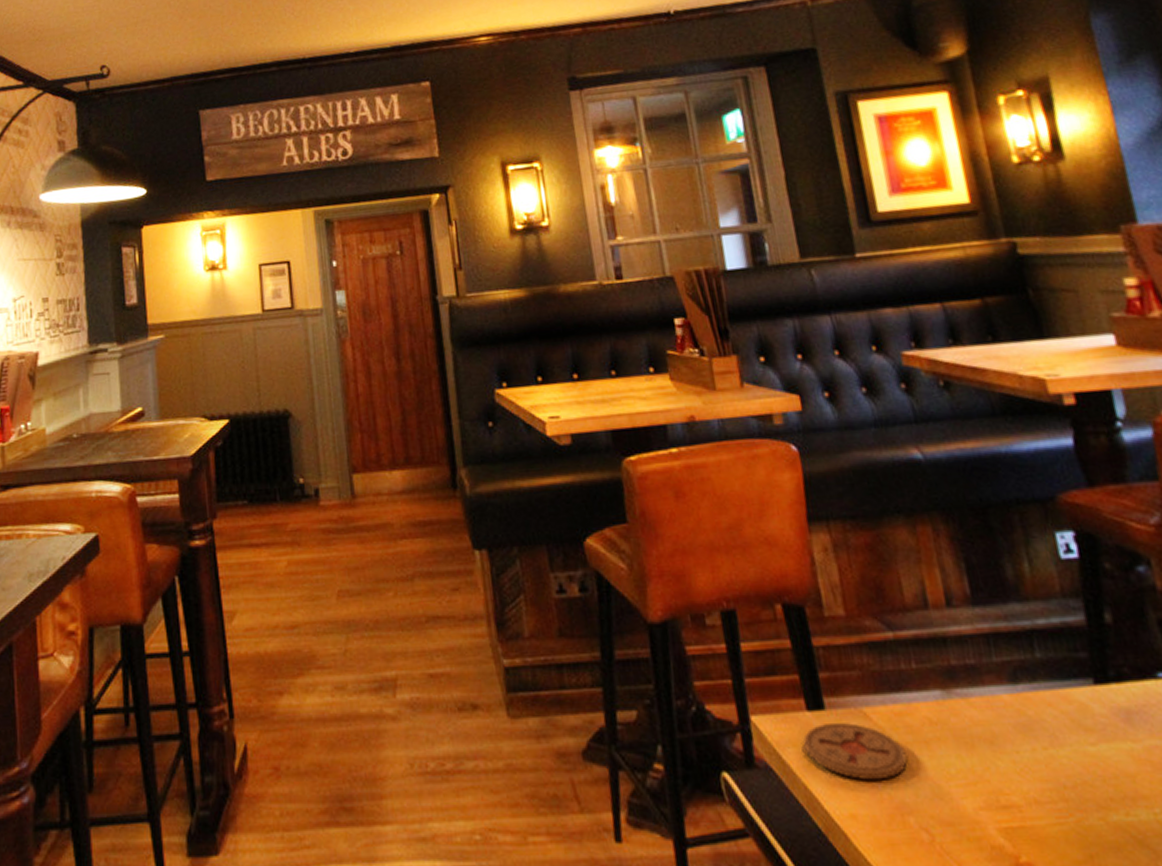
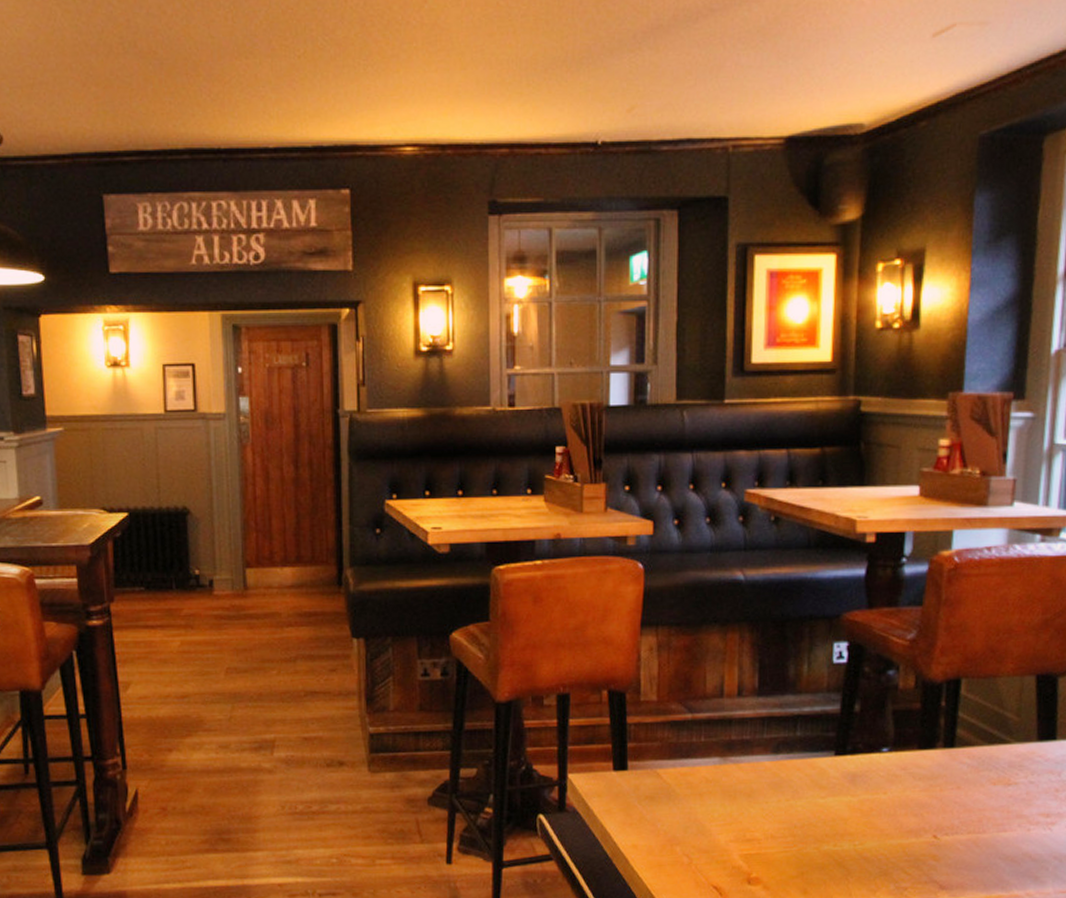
coaster: present [803,722,908,781] -> none [607,779,683,822]

